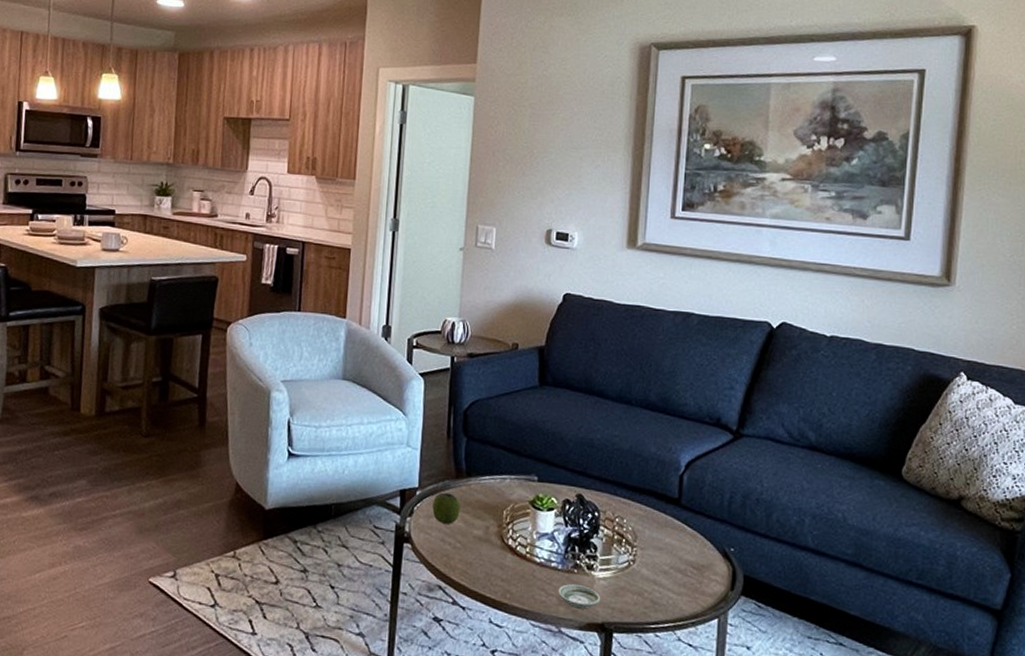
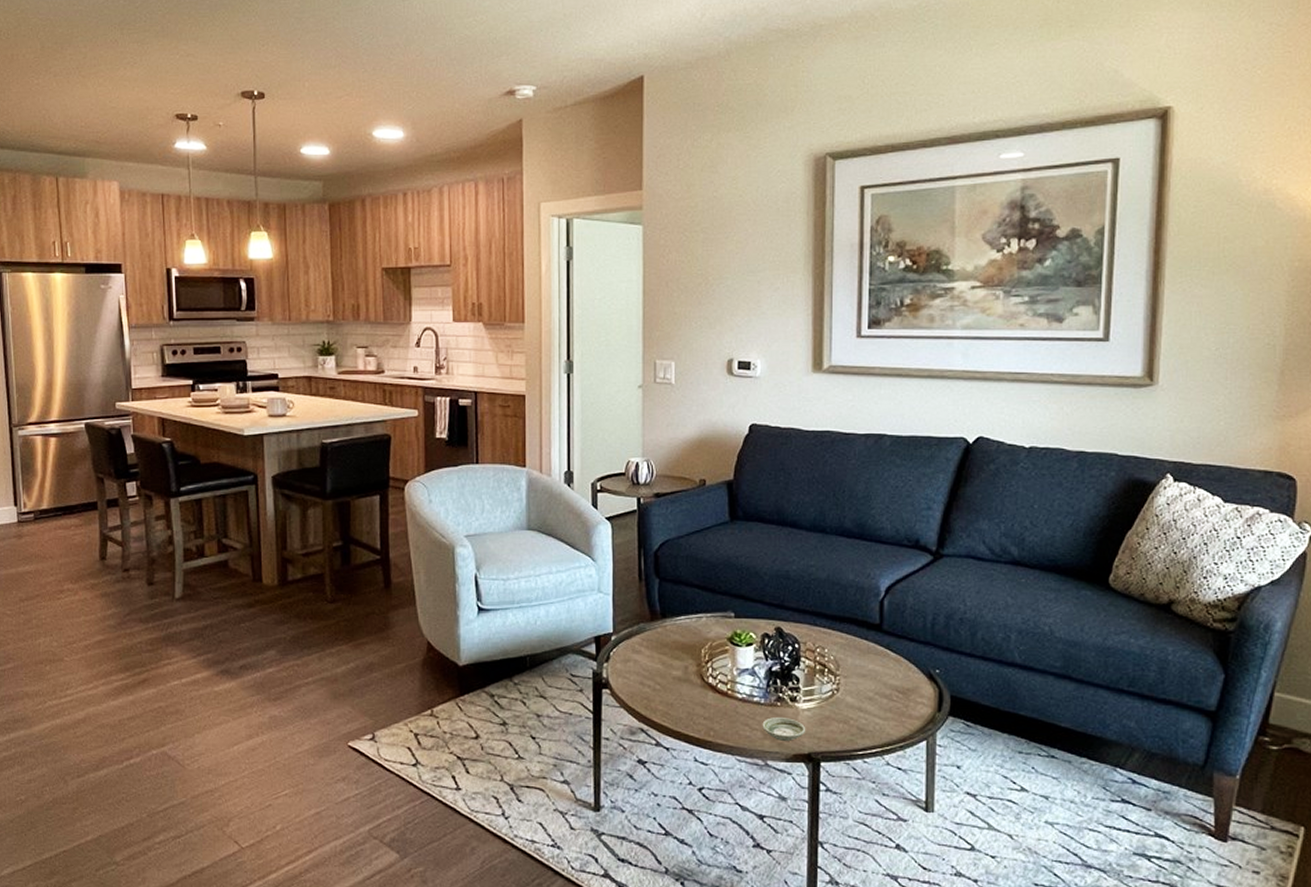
apple: present [432,492,460,524] -> none [629,636,657,667]

